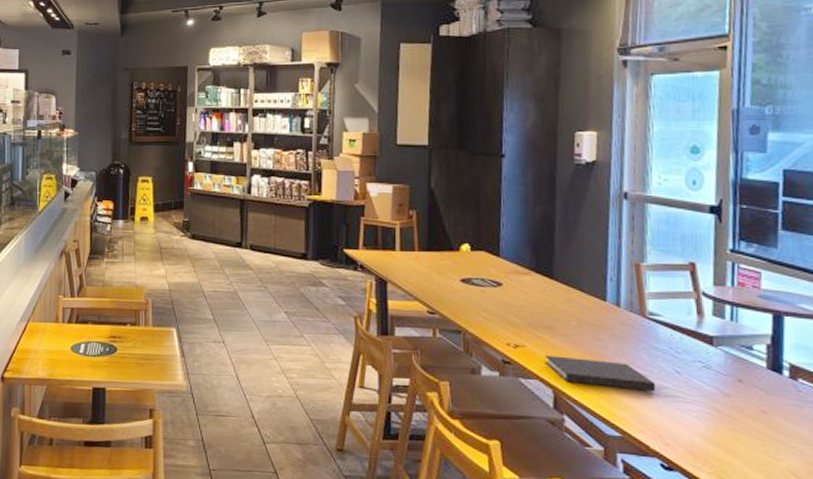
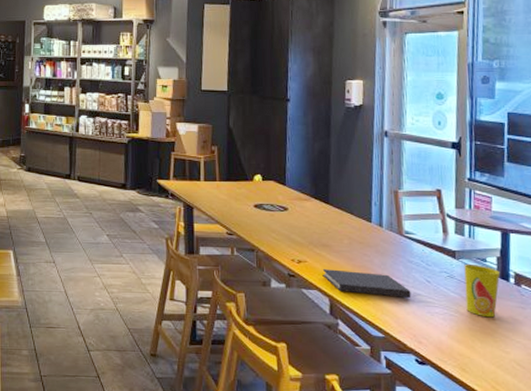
cup: none [724,352,770,417] -> present [464,263,500,318]

